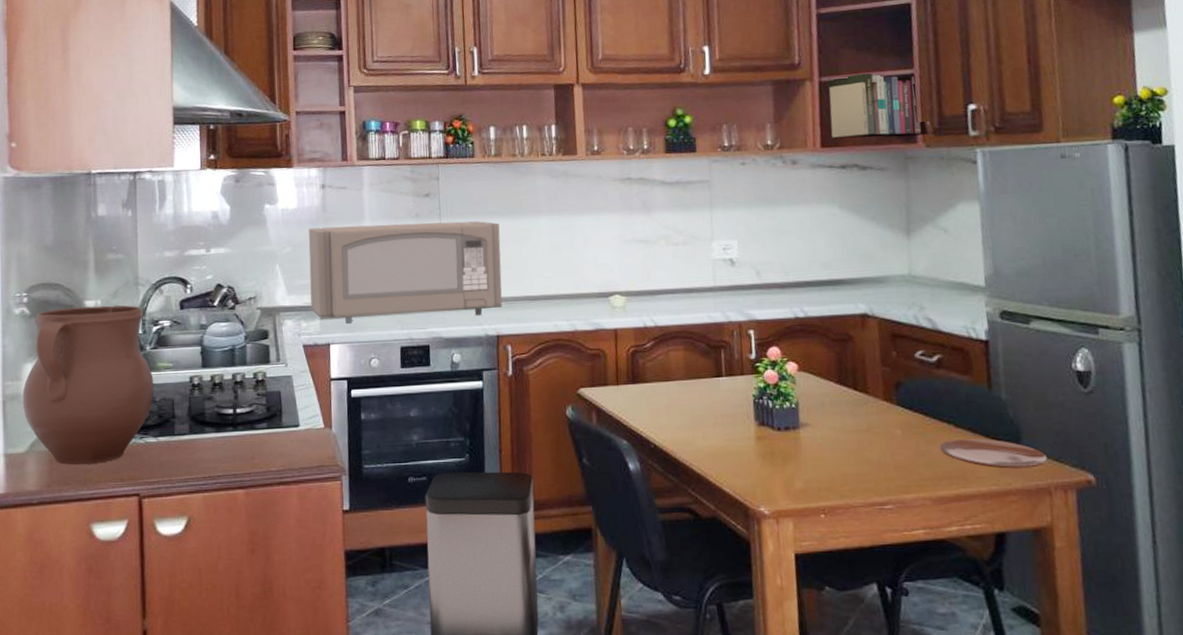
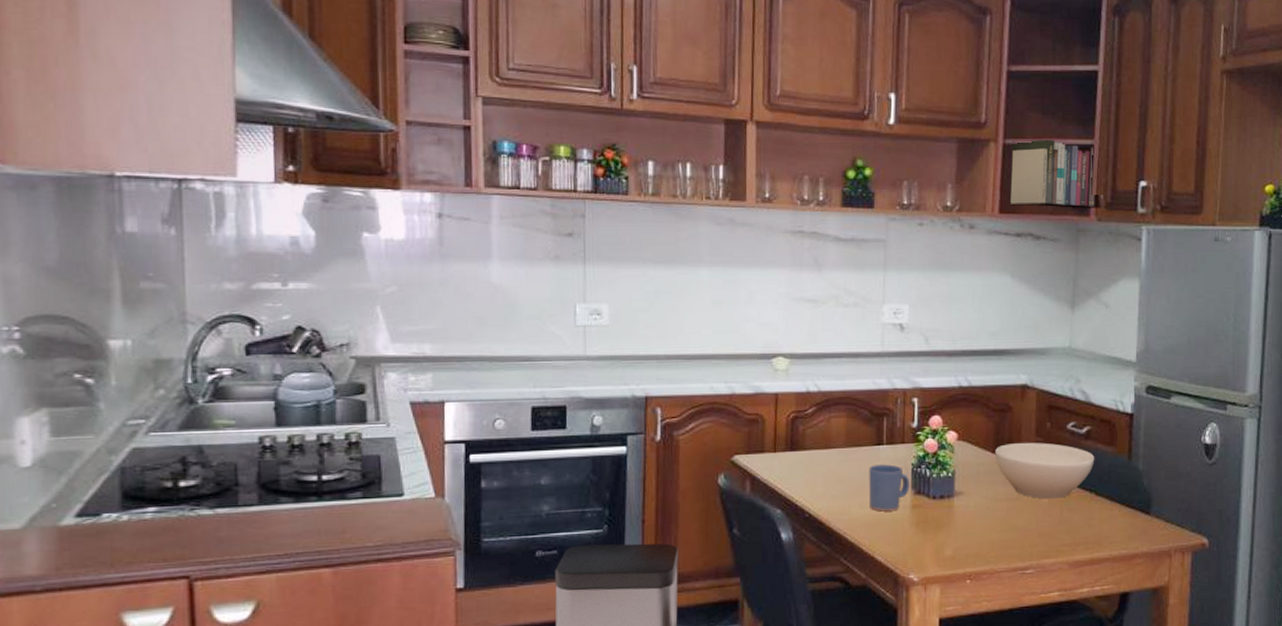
ceramic jug: present [22,305,154,466] -> none [15,346,209,544]
microwave: present [308,221,503,325] -> none [419,264,655,380]
mug: none [710,396,753,443] -> present [869,464,909,512]
bowl: none [839,372,950,431] -> present [995,442,1095,499]
plate: present [940,438,1048,469] -> none [1081,505,1172,534]

